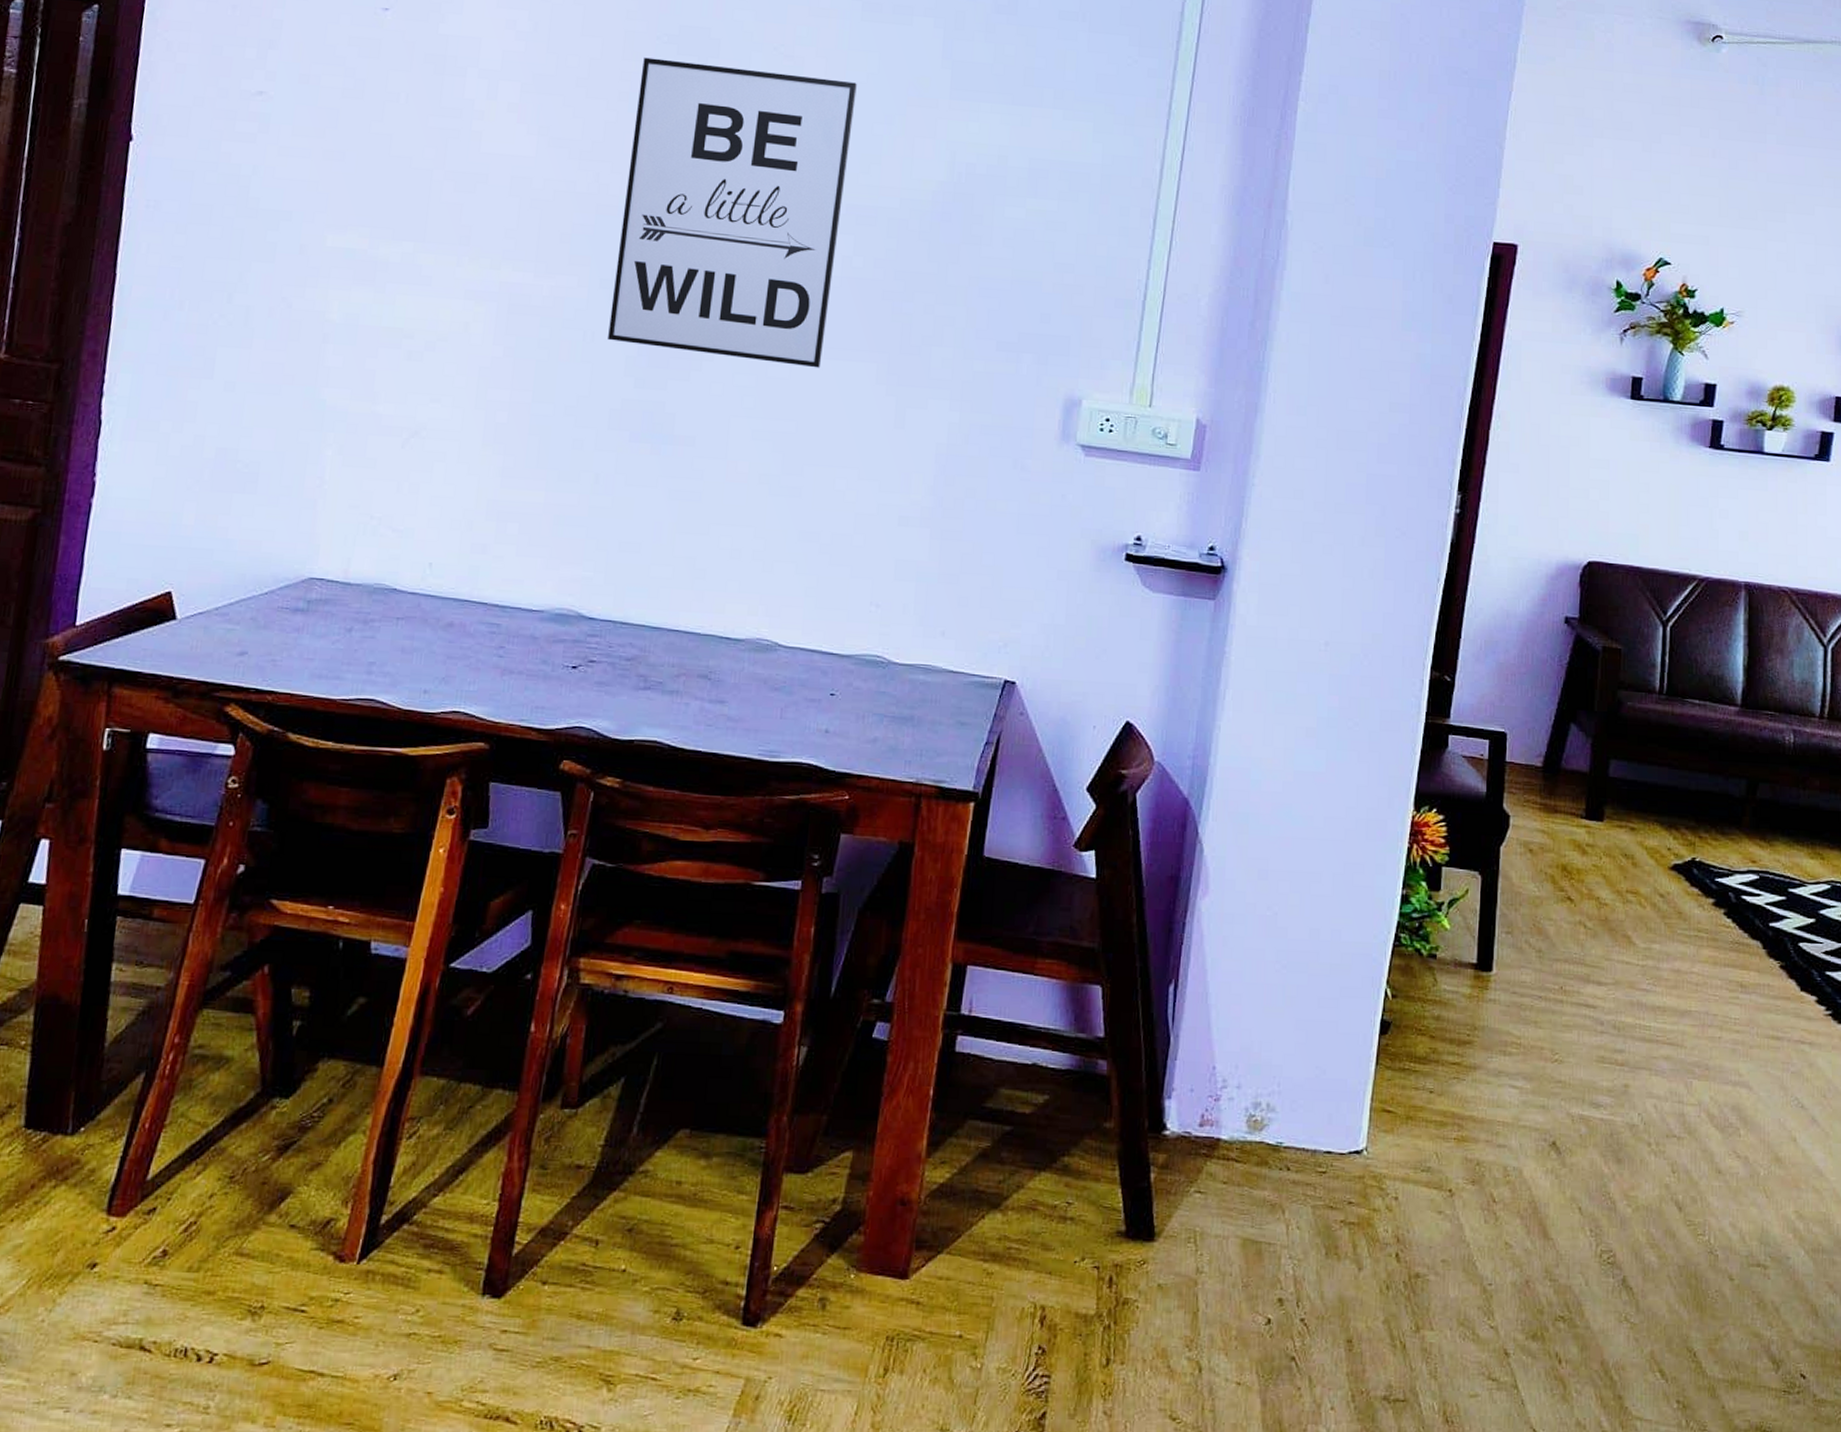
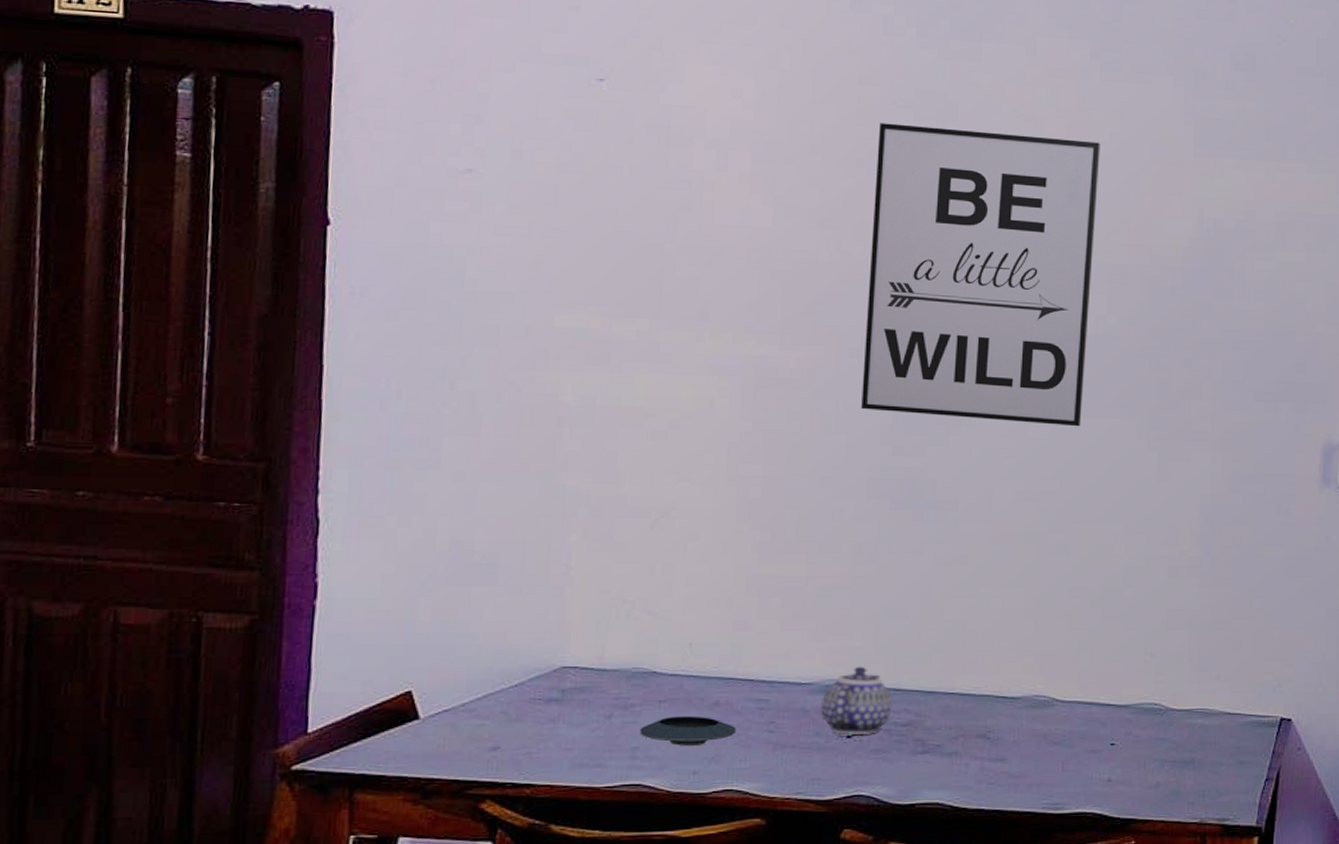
saucer: none [376,634,468,666] -> present [639,716,737,747]
teapot: none [549,596,619,666] -> present [821,666,893,735]

